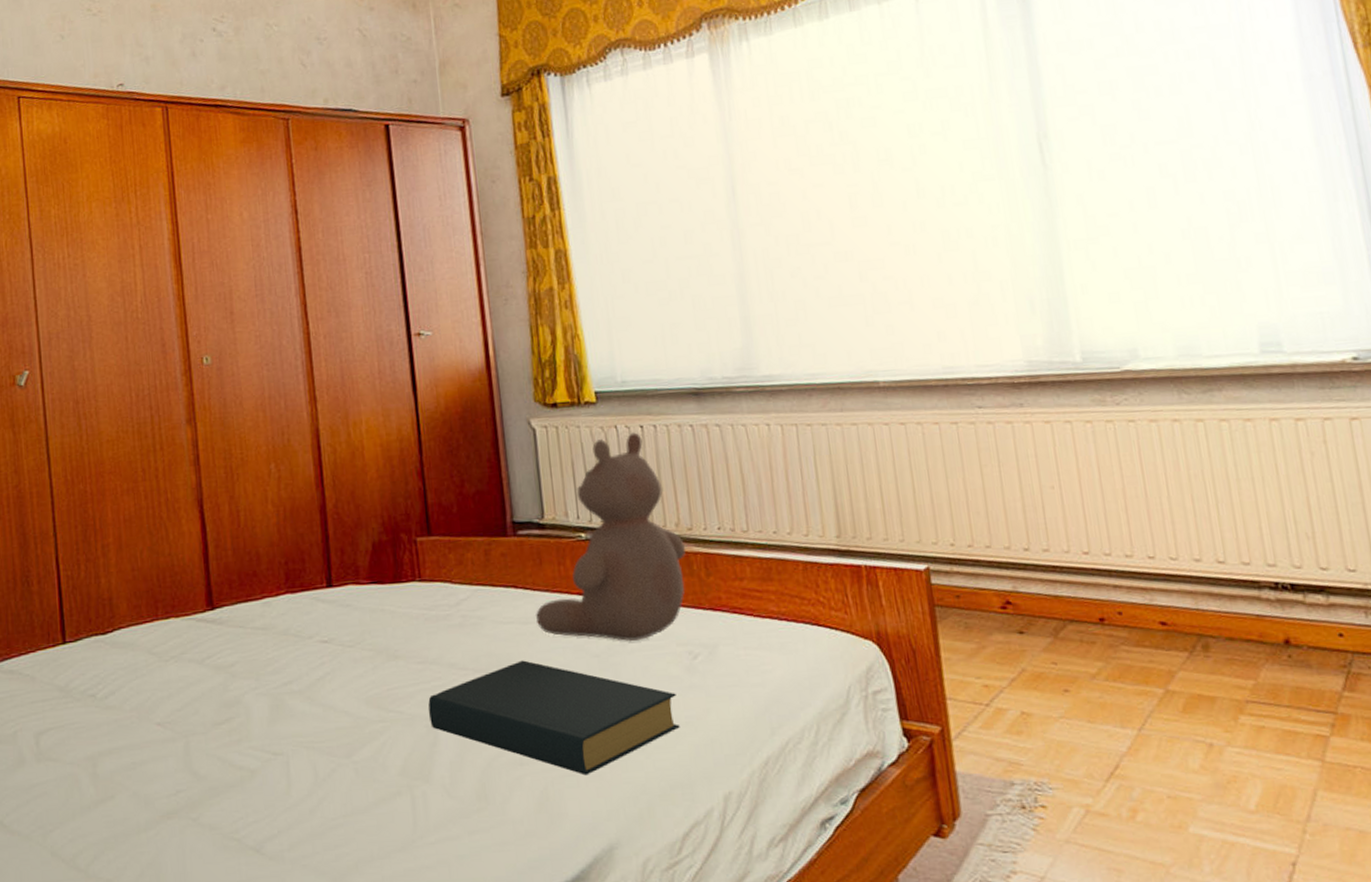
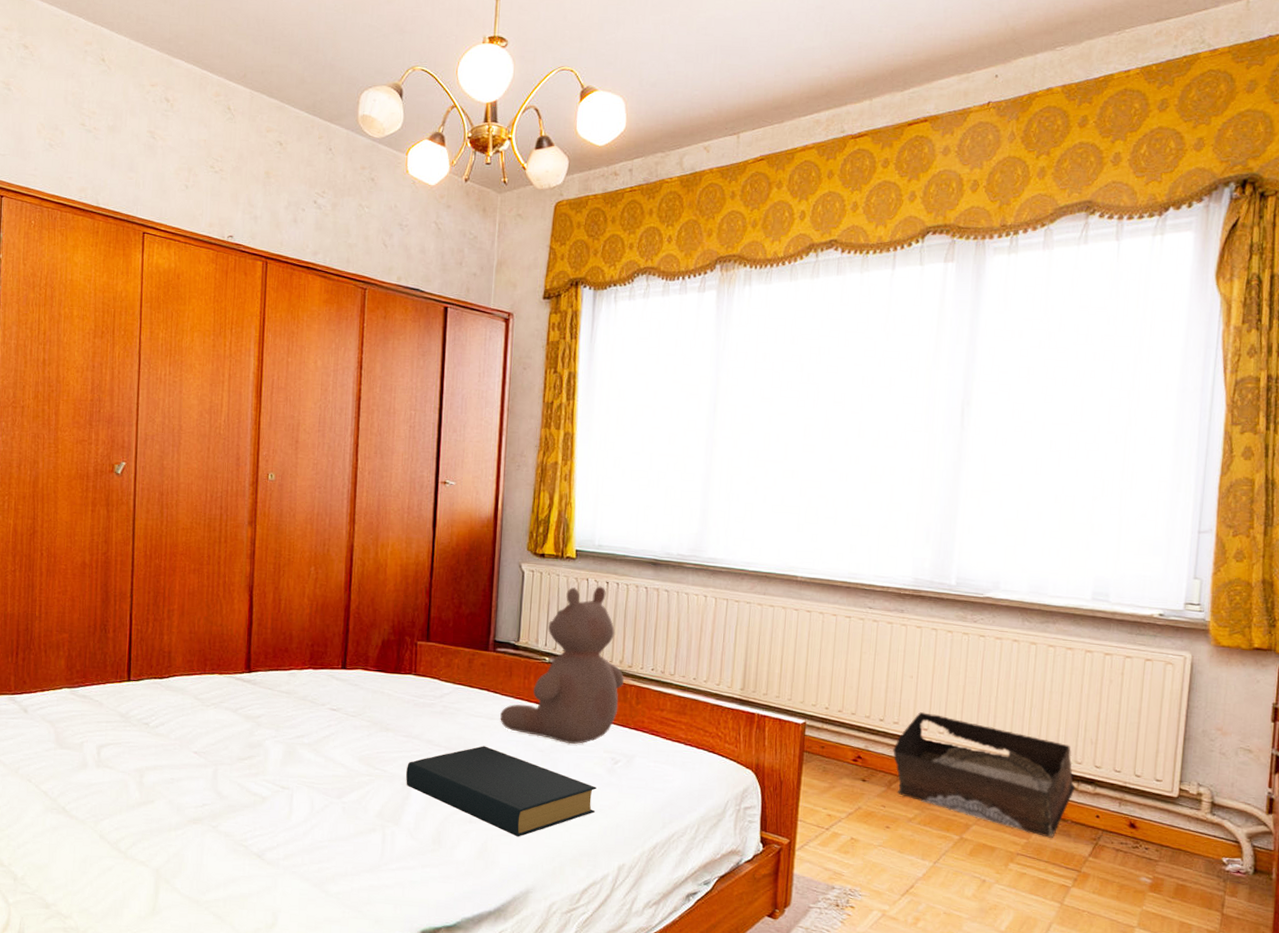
storage bin: none [1050,531,1302,674] -> present [893,712,1076,838]

